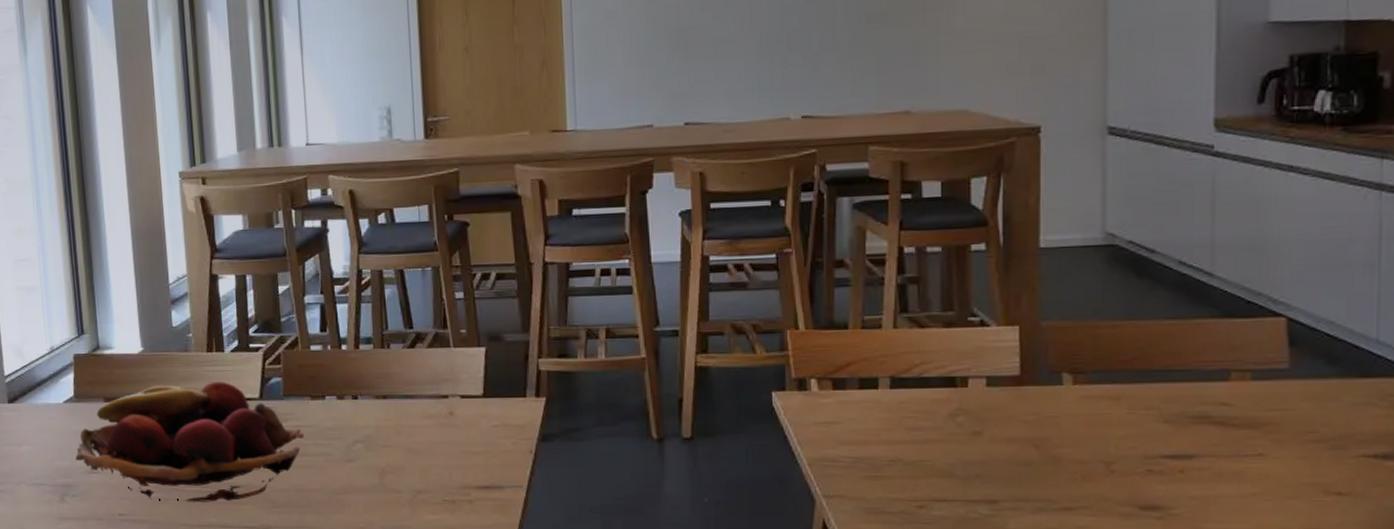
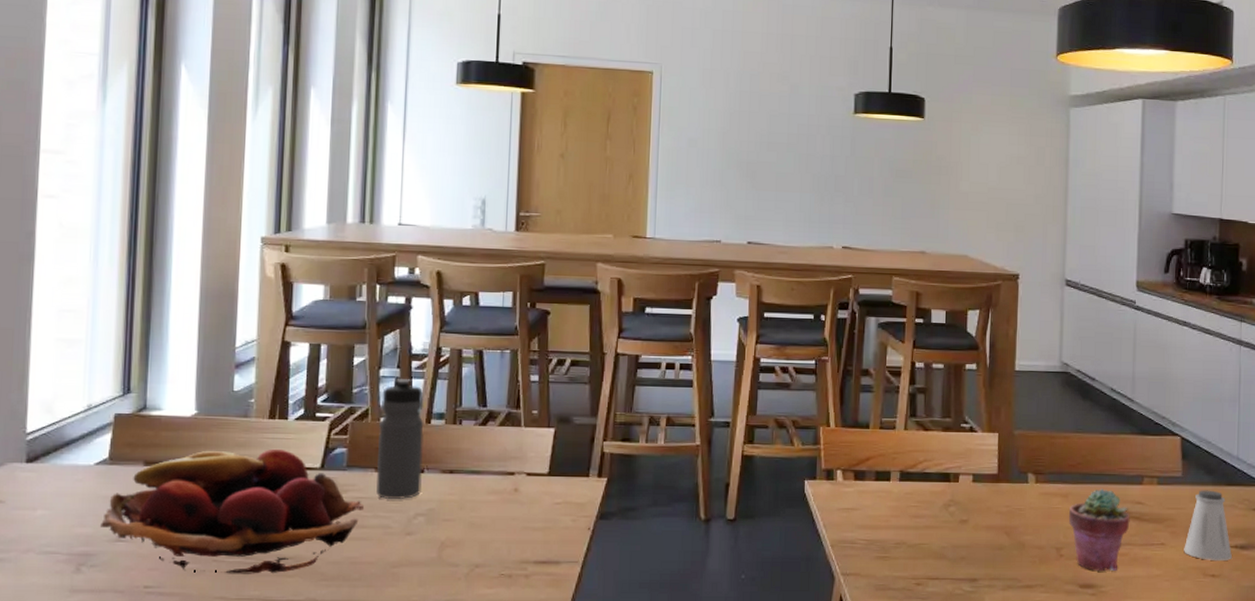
water bottle: none [309,304,357,426] -> present [376,379,424,499]
potted succulent: none [1121,388,1211,490] -> present [1068,488,1130,572]
saltshaker: none [1293,384,1369,474] -> present [1184,490,1232,560]

